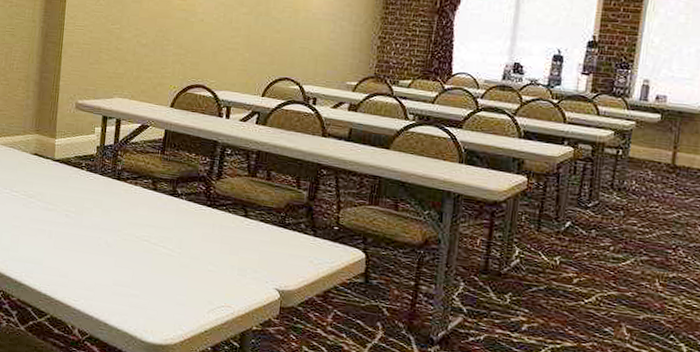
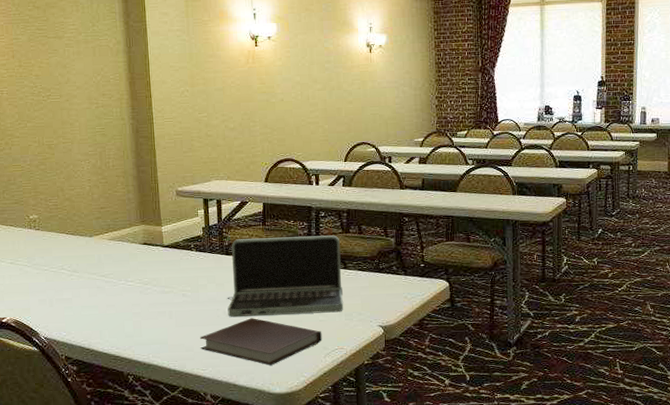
notebook: none [75,253,209,310] -> present [199,318,322,366]
laptop: none [109,165,244,265] -> present [227,235,343,318]

